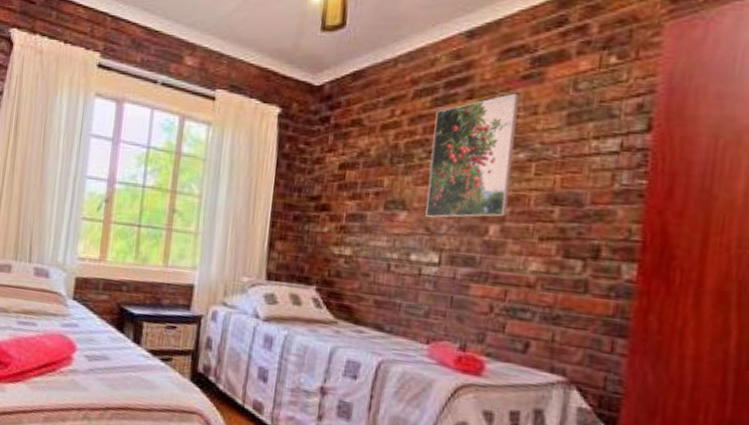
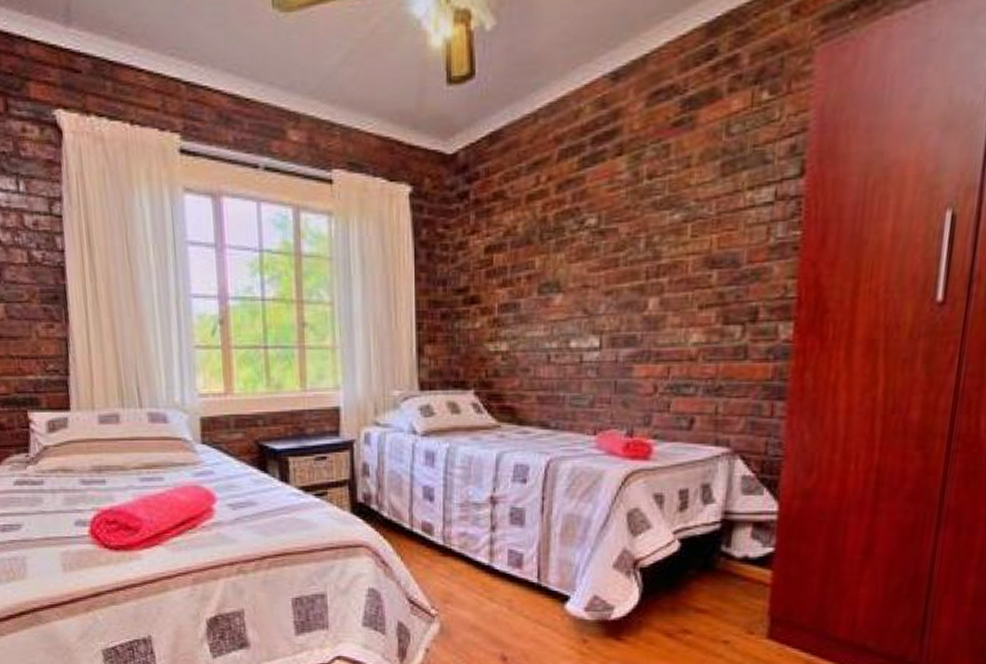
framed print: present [425,93,519,218] -> none [582,143,671,299]

